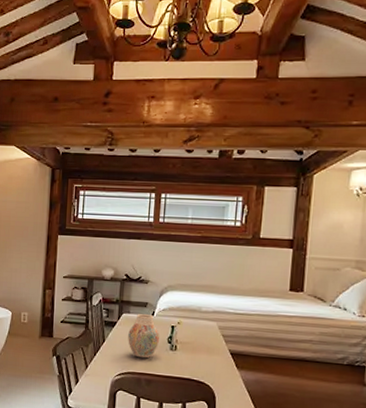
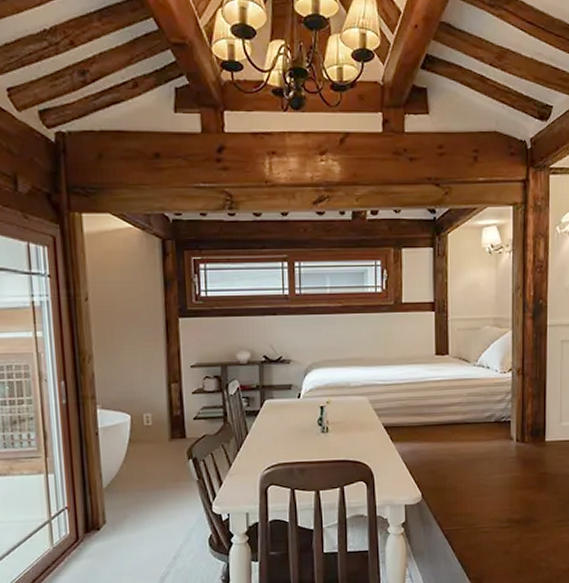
vase: present [128,314,159,359] -> none [274,397,309,446]

